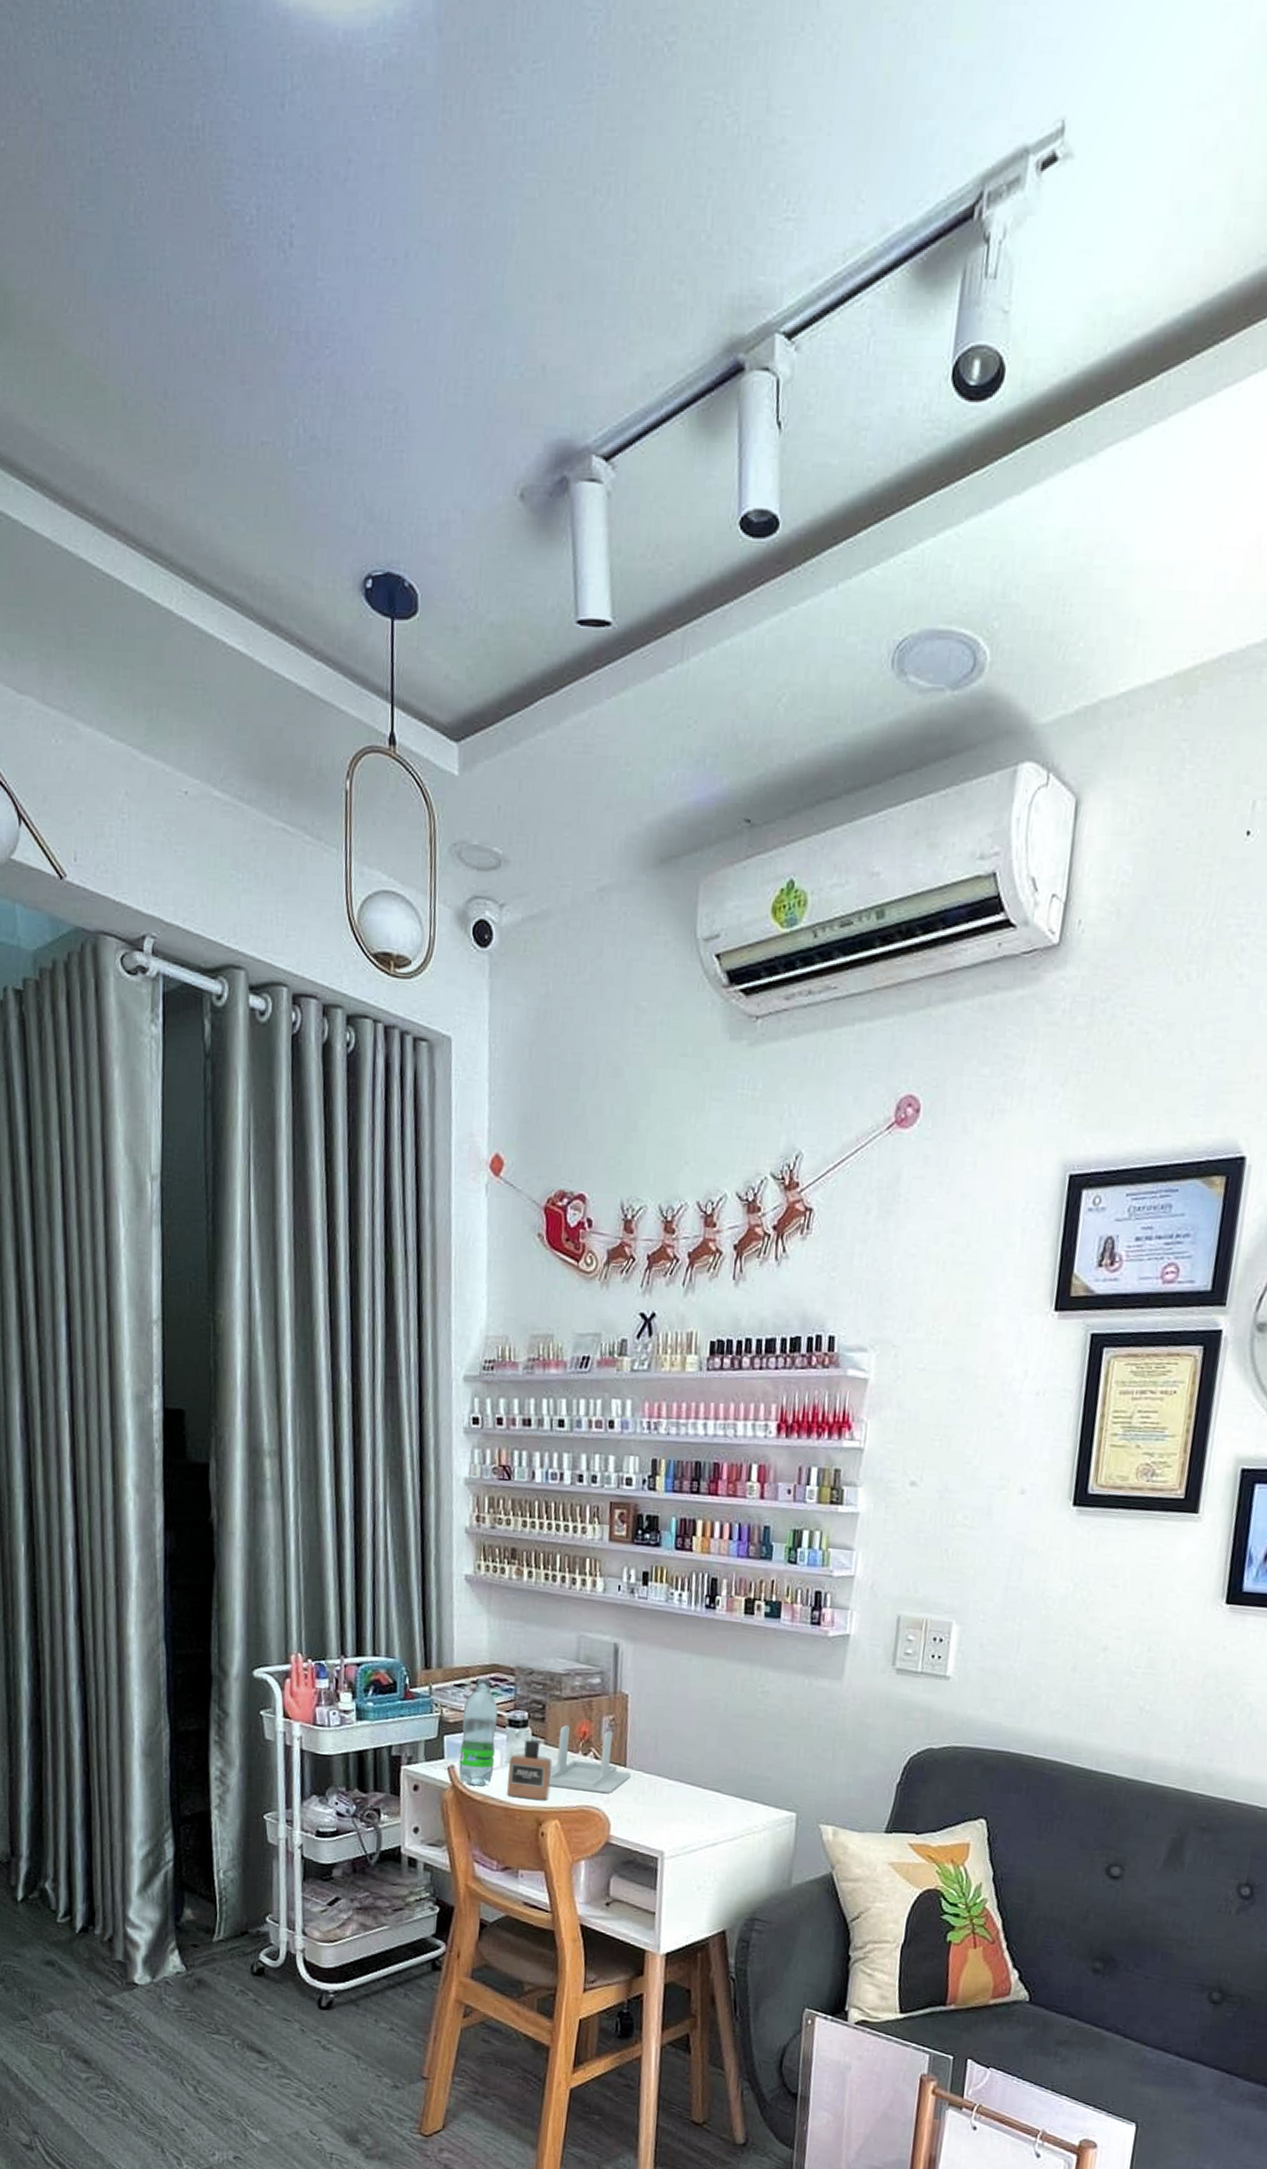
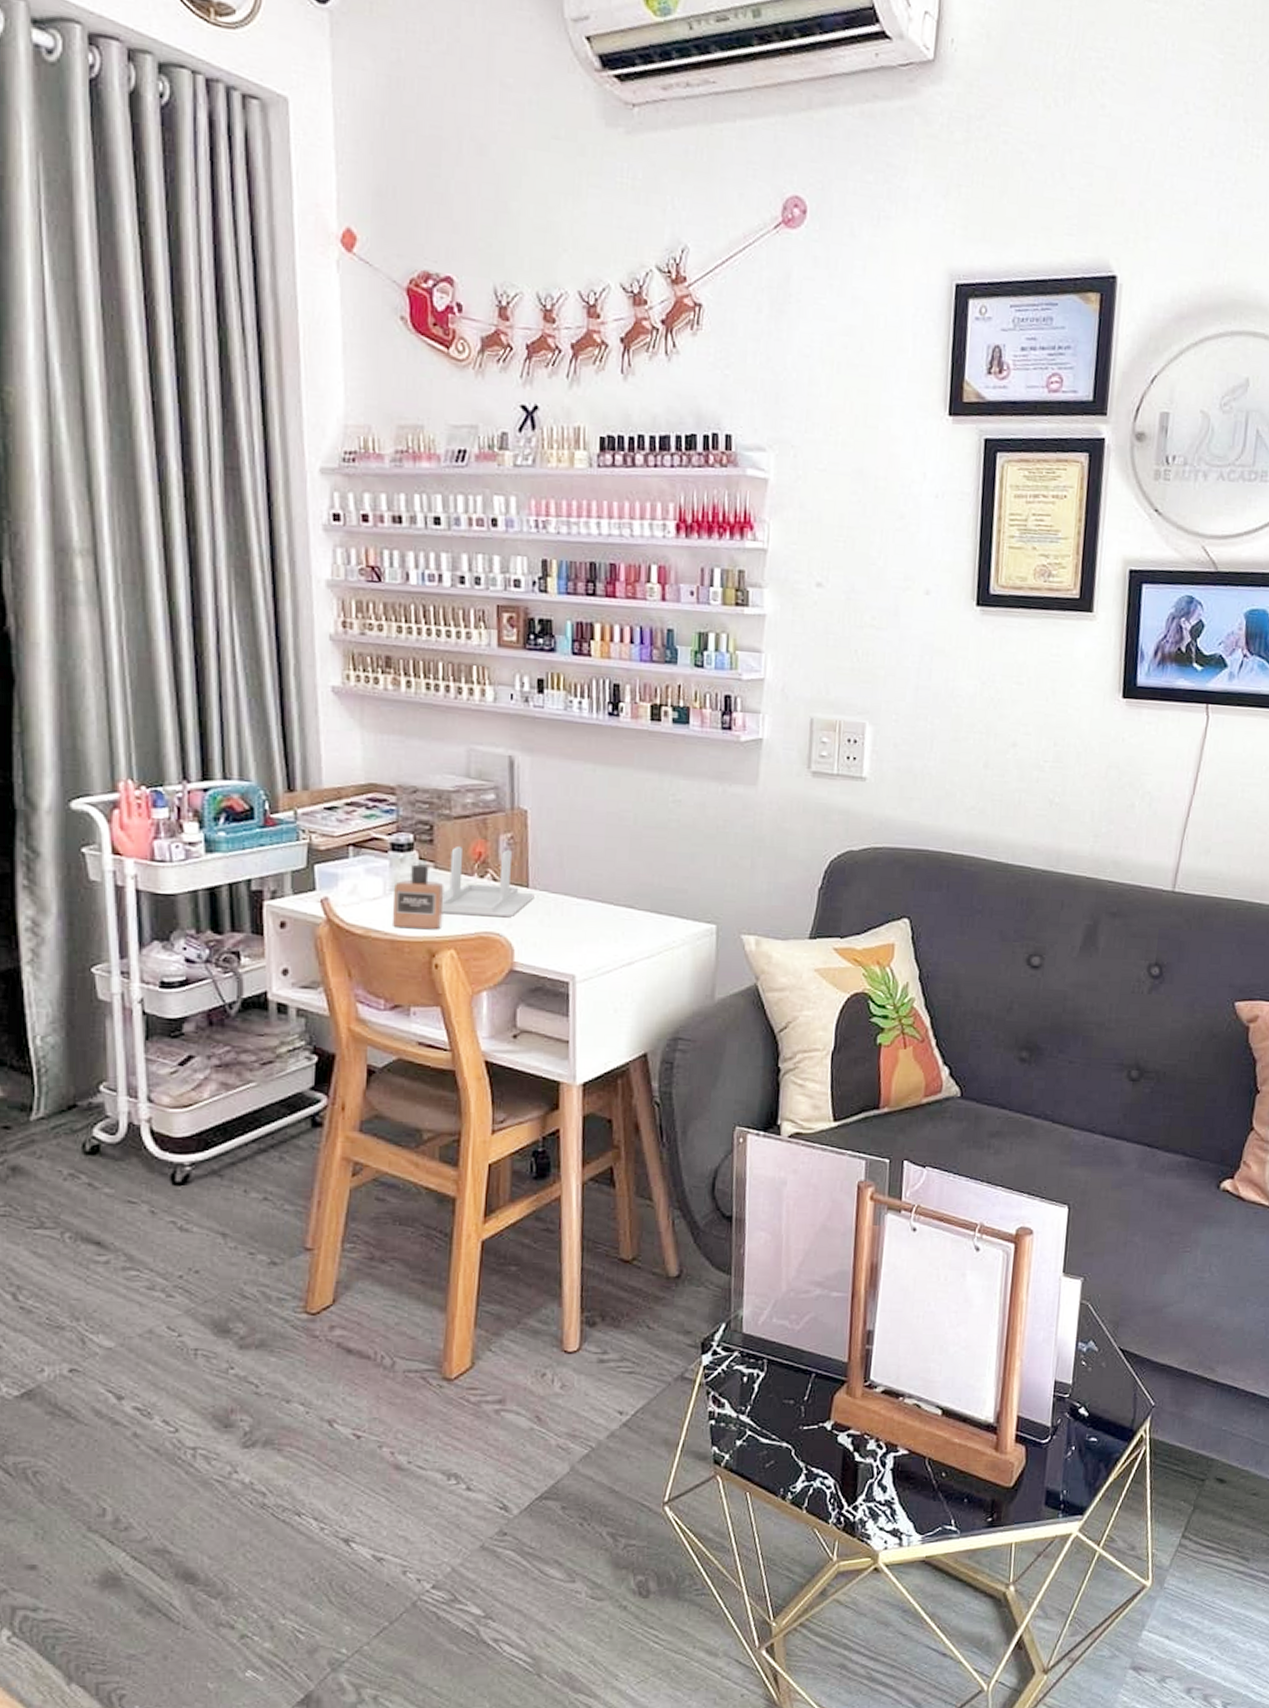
bottle: present [458,1677,499,1787] -> none [334,799,379,919]

